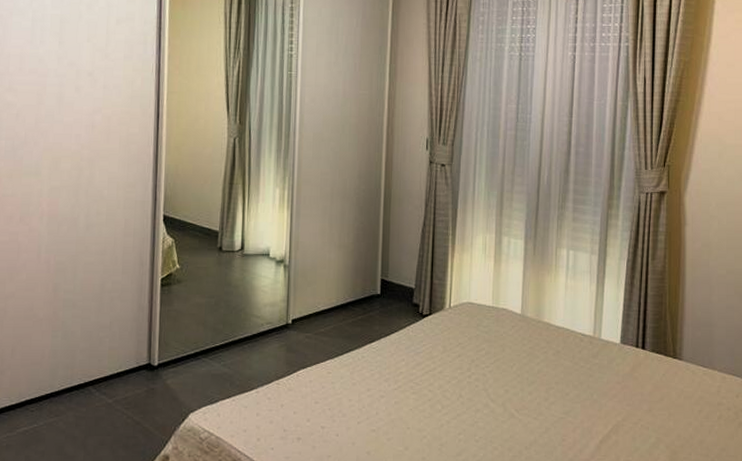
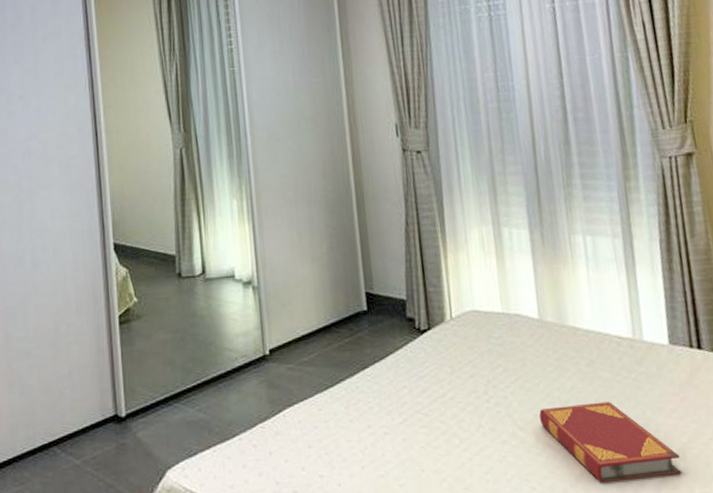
hardback book: none [509,384,614,448] -> present [539,401,682,484]

